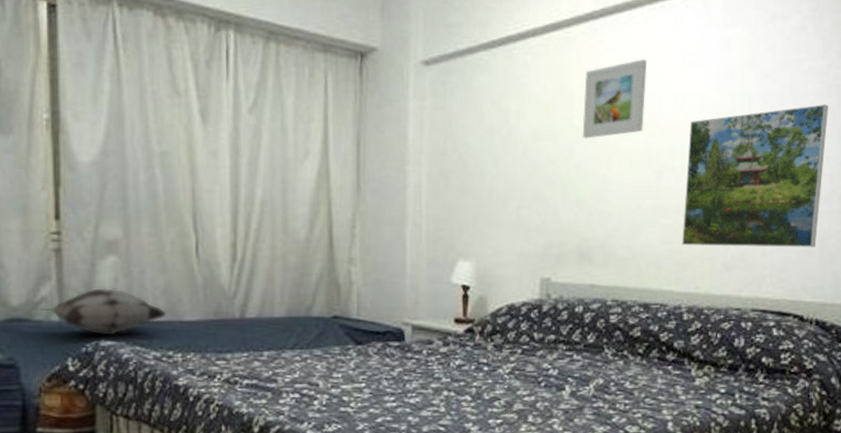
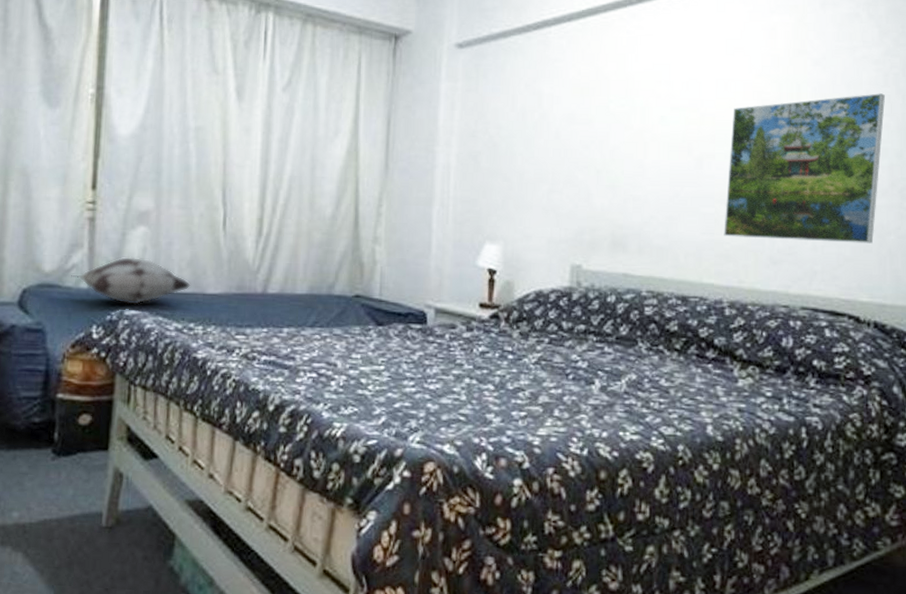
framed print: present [582,60,647,139] -> none [618,45,688,124]

